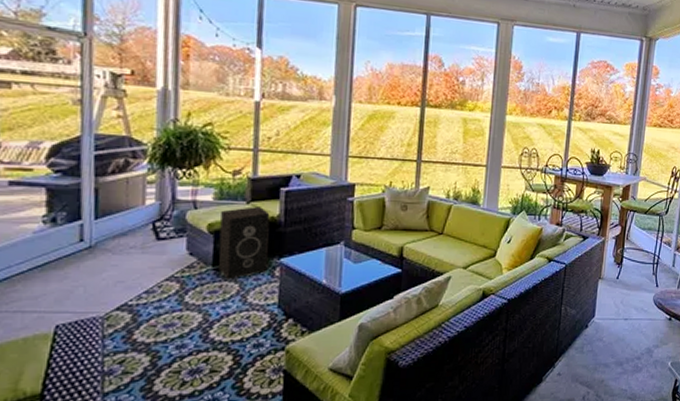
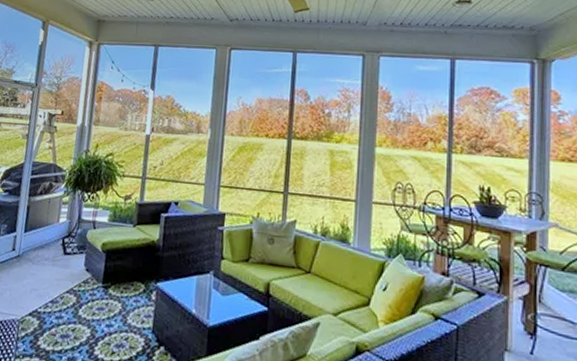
speaker: present [218,206,270,280] -> none [107,229,151,299]

